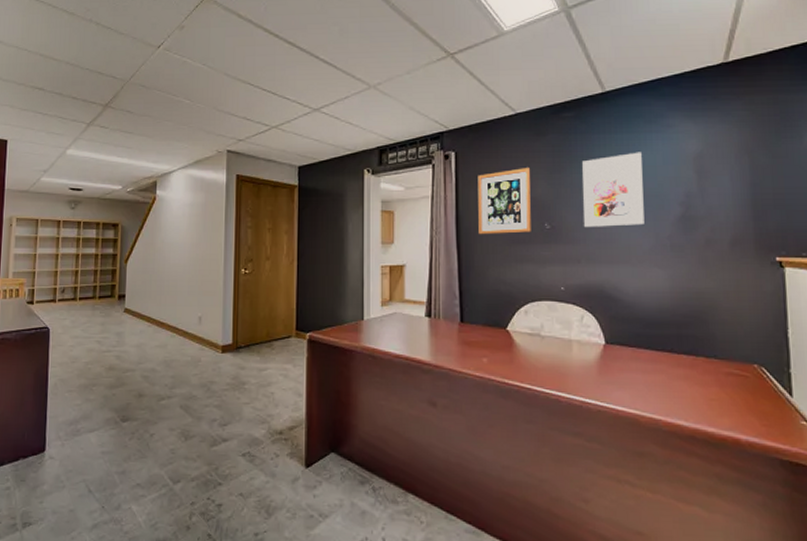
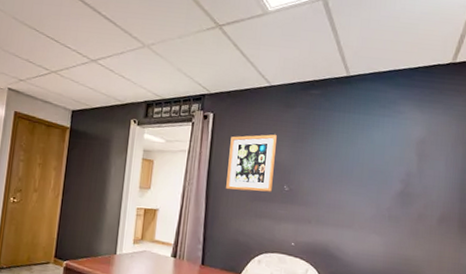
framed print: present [582,152,644,227] -> none [318,131,374,196]

